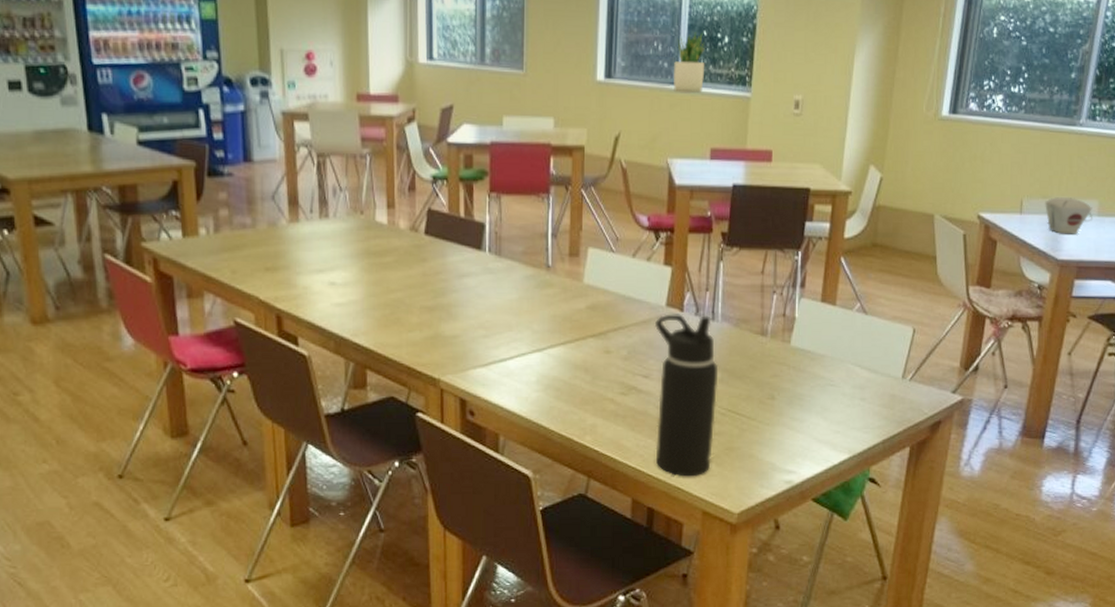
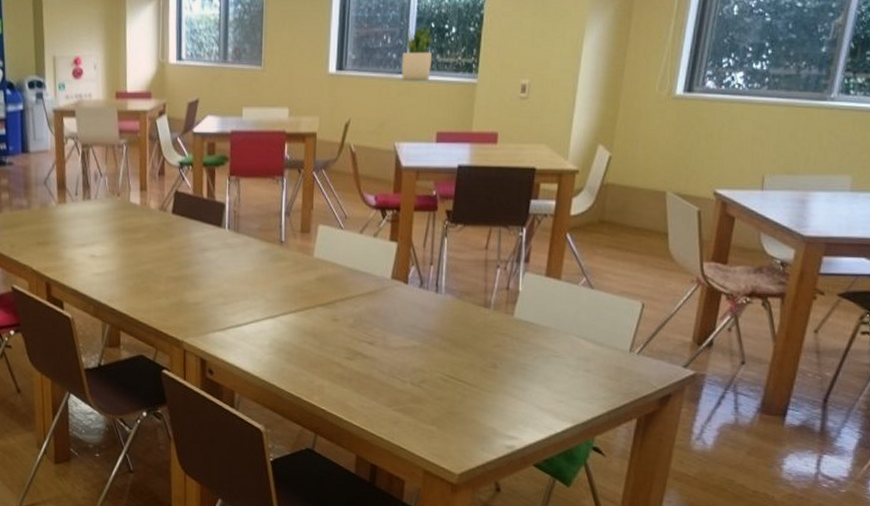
water bottle: present [654,314,719,477] -> none [379,286,442,438]
takeout container: present [1045,197,1092,235] -> none [790,173,844,211]

